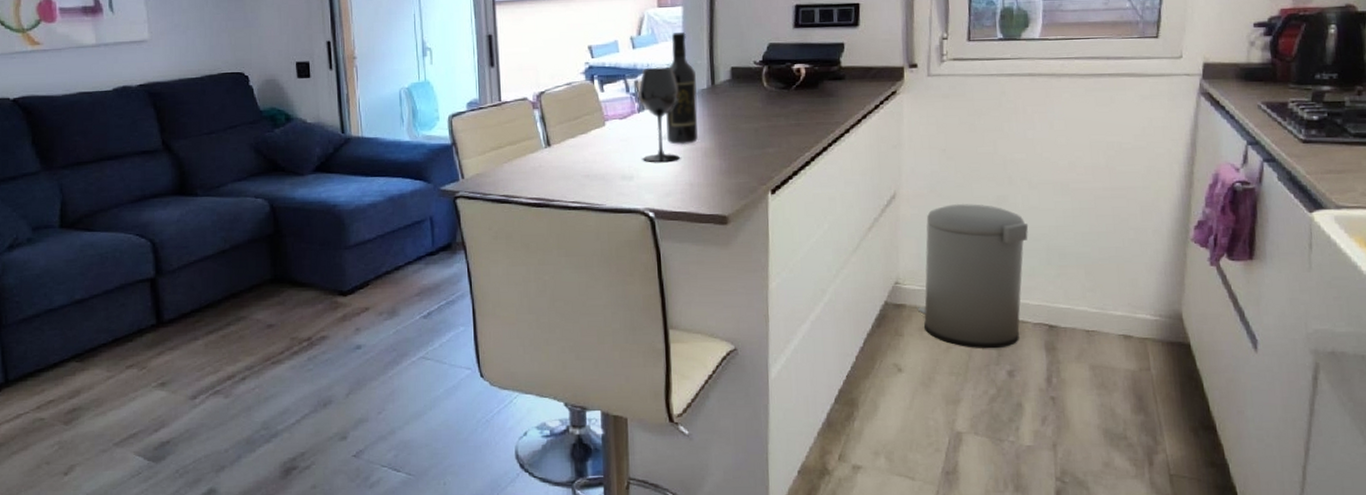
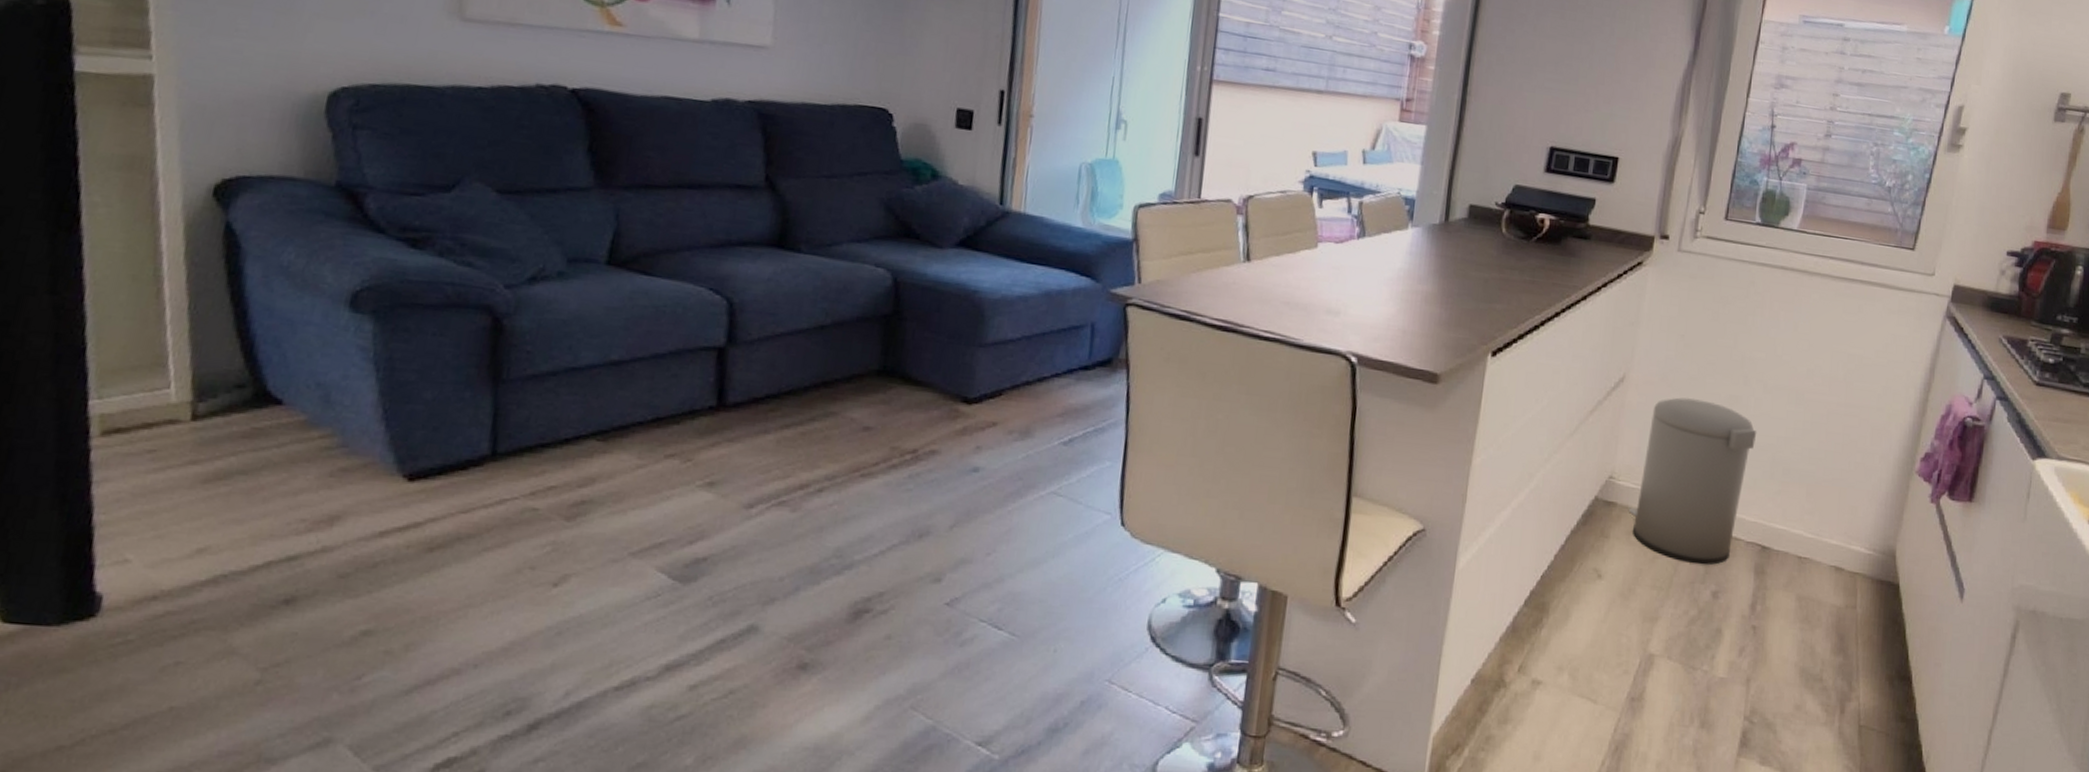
wineglass: present [638,67,680,163] -> none [1354,189,1408,302]
wine bottle: present [666,33,699,146] -> none [1385,154,1429,285]

